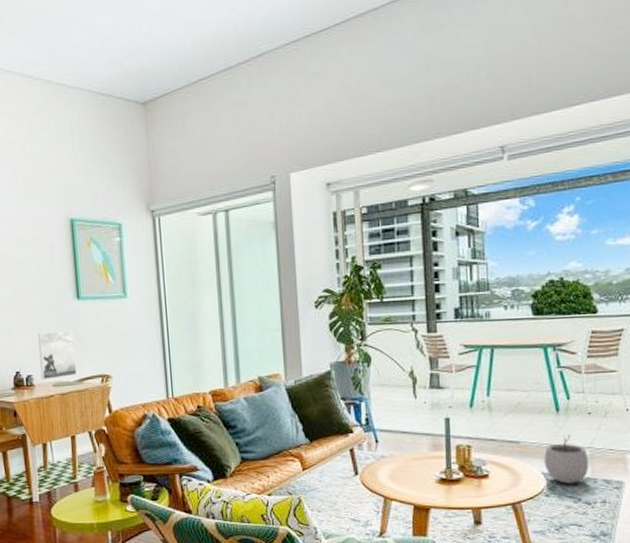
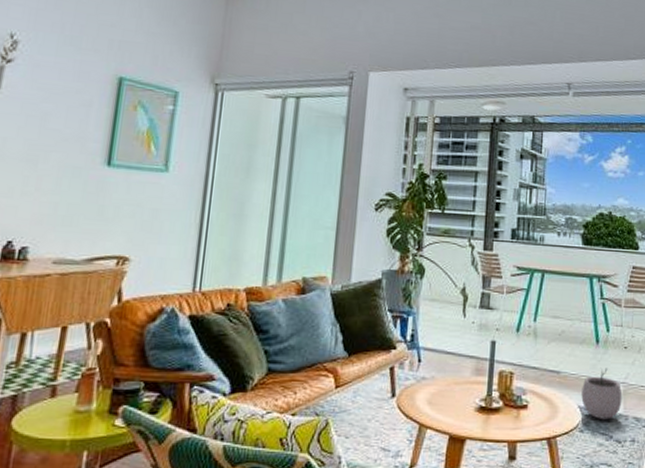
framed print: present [38,330,77,381] -> none [38,198,95,255]

